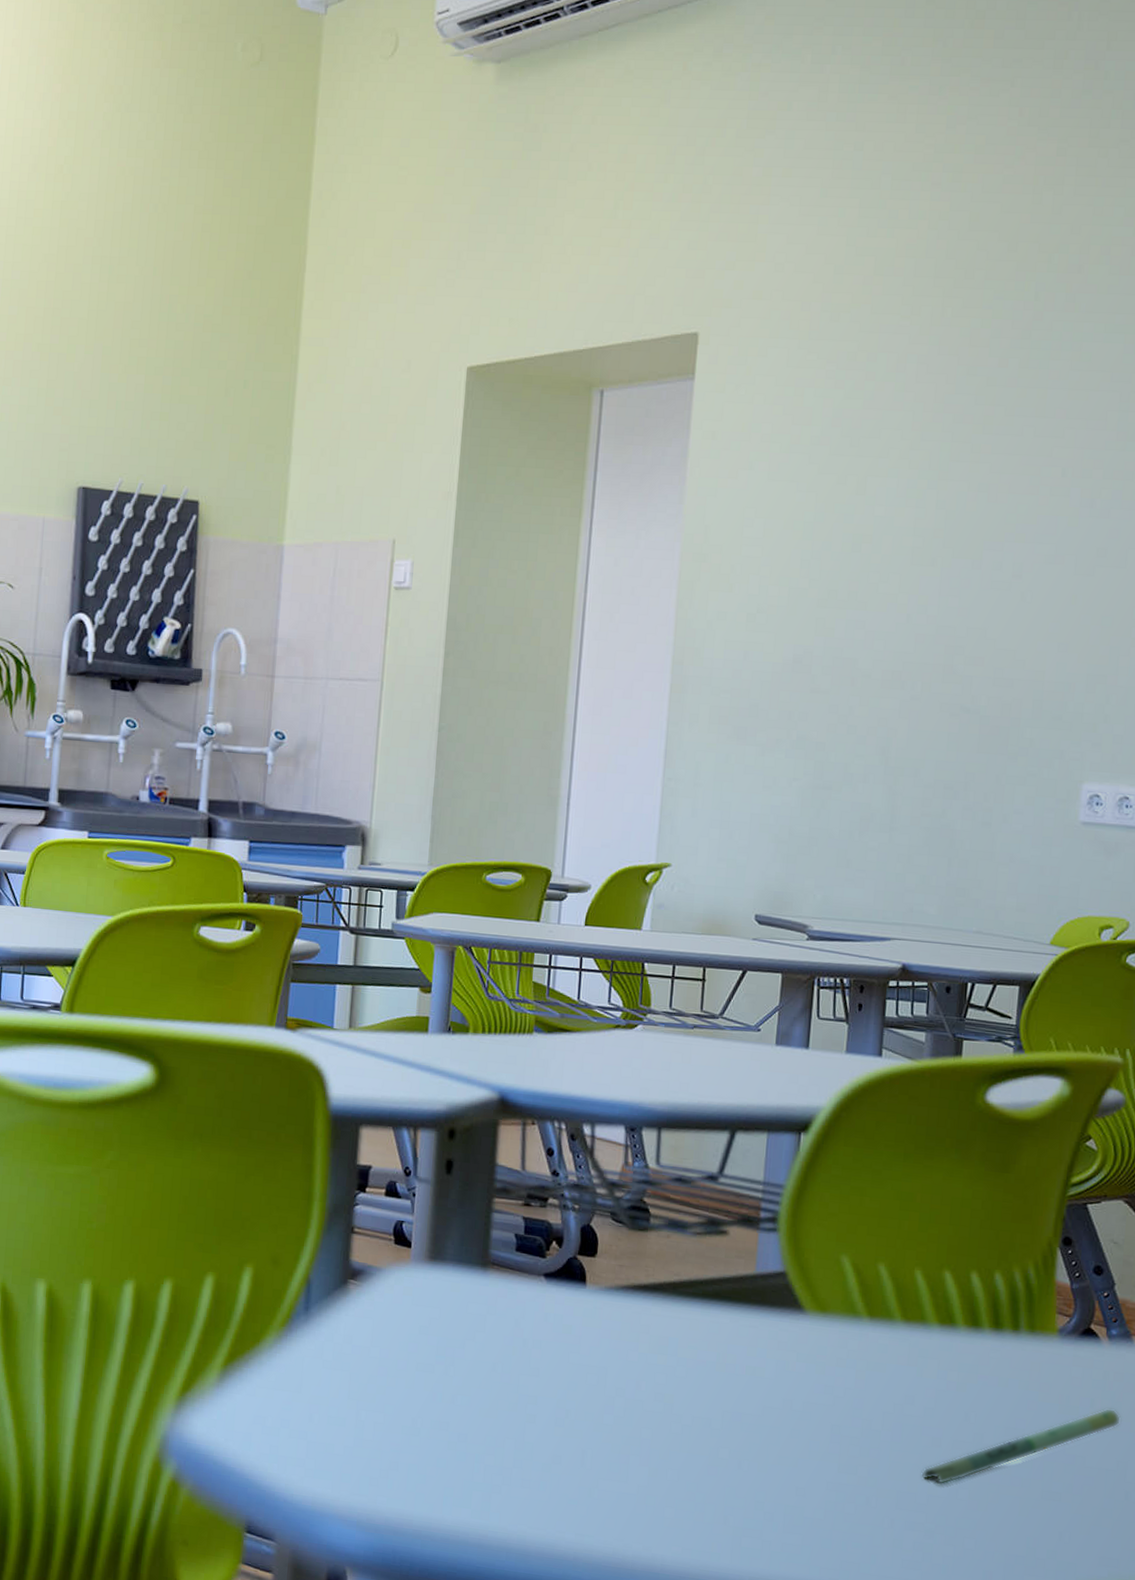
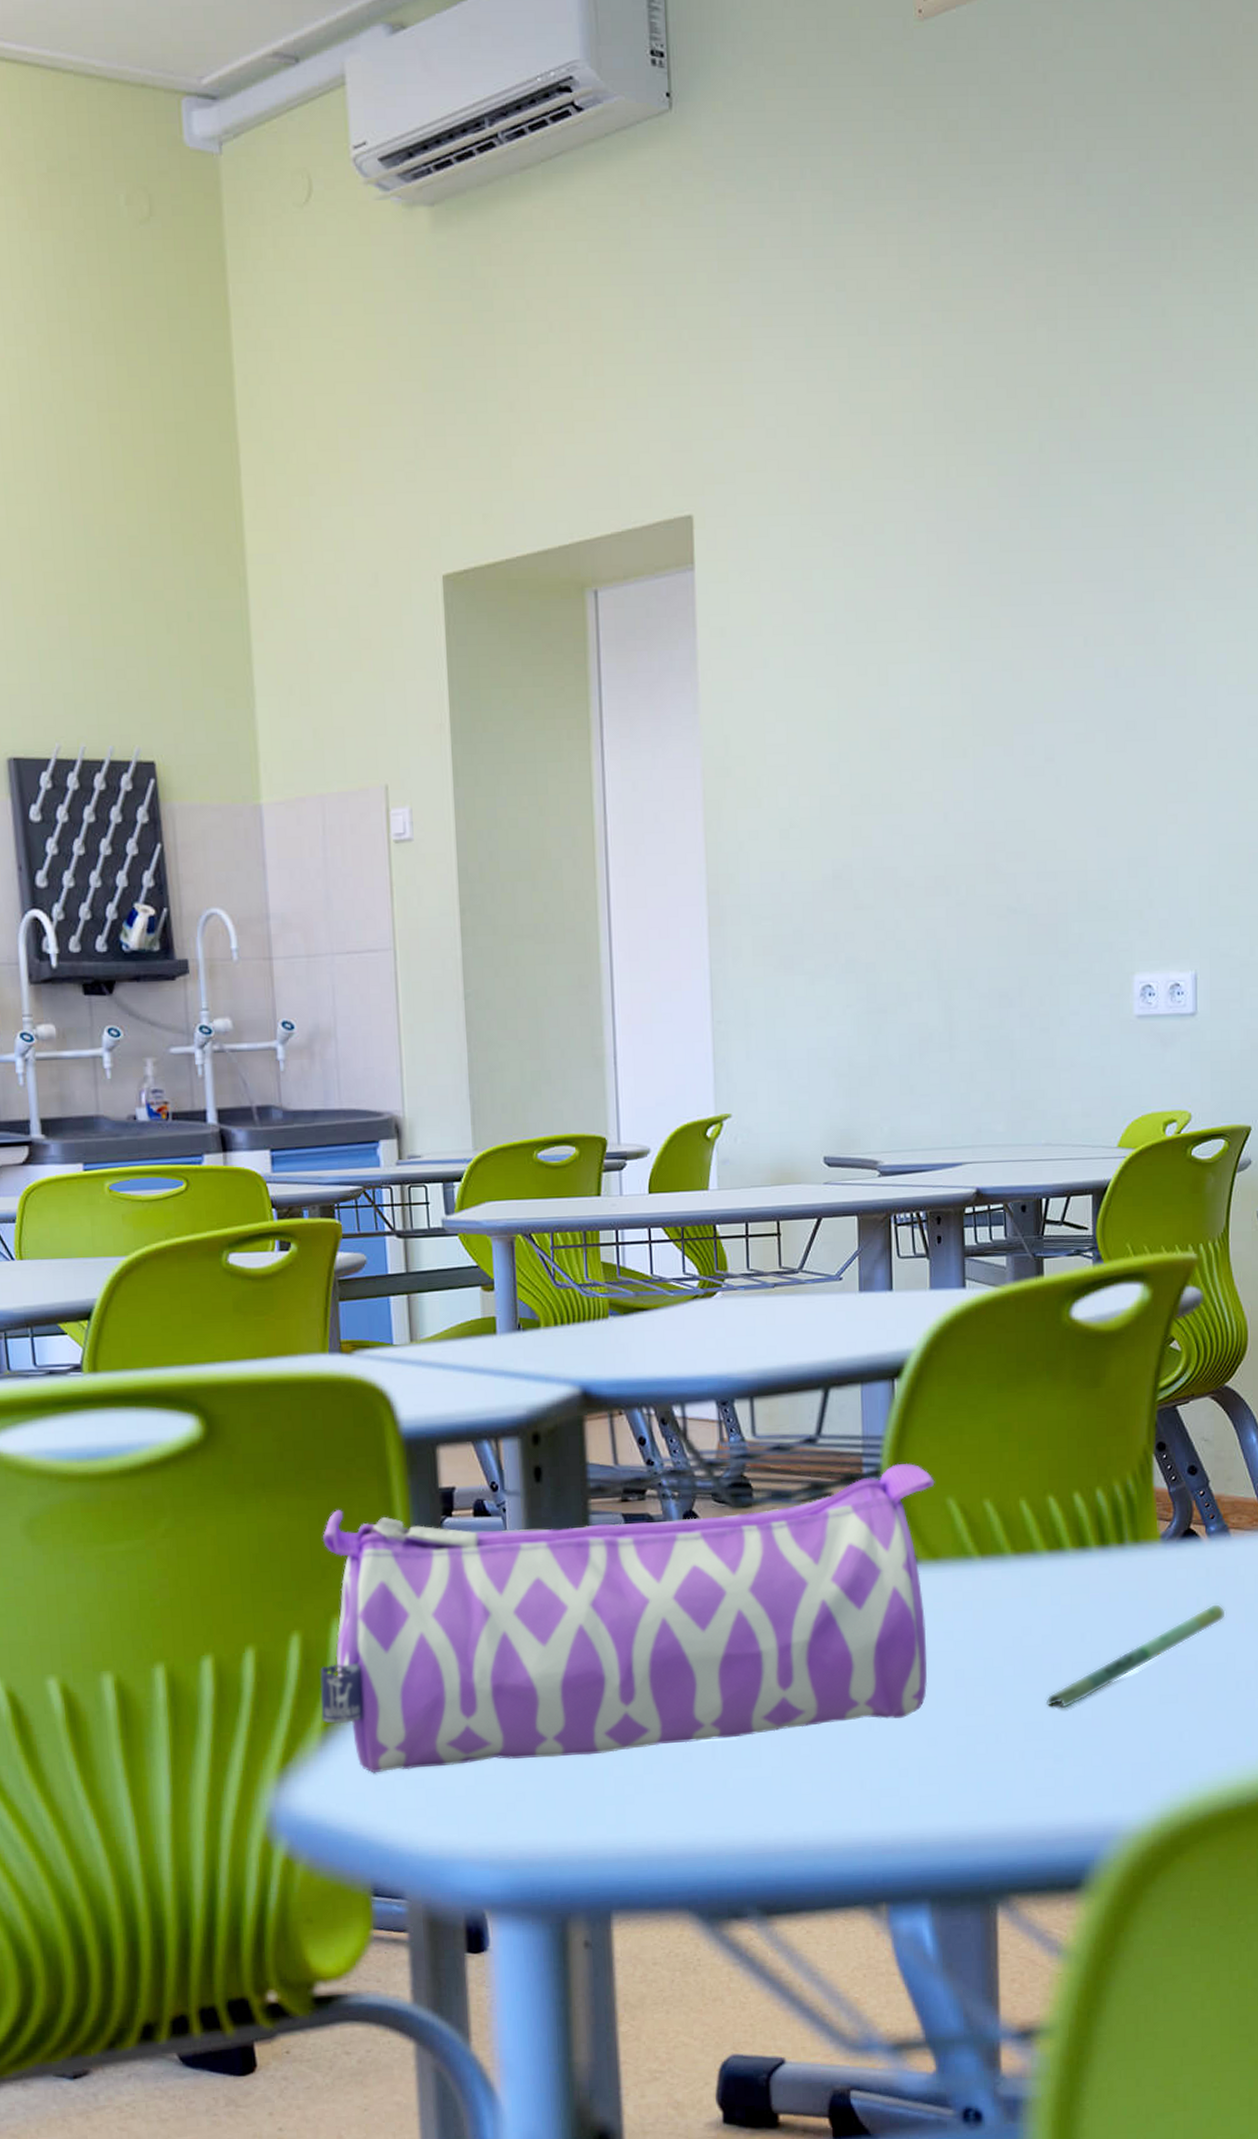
pencil case: none [222,1169,831,1462] -> present [320,1464,935,1773]

